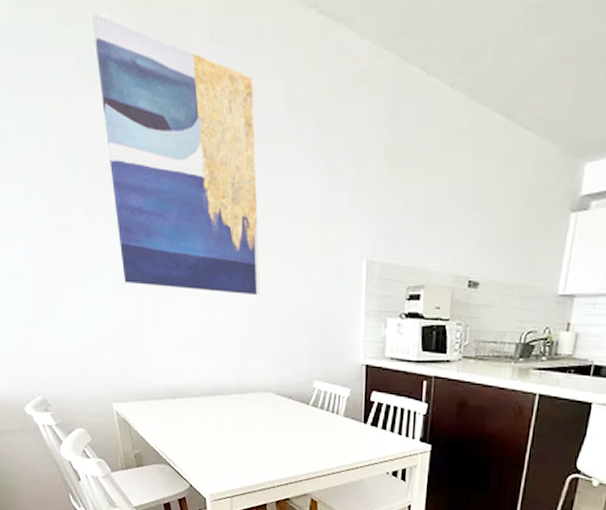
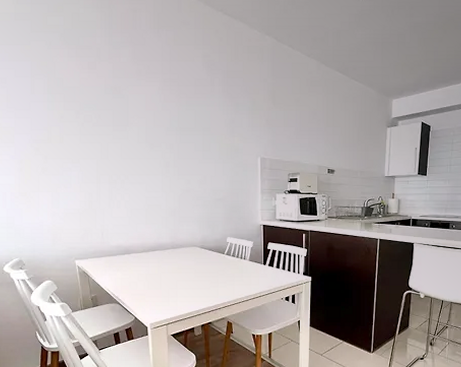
wall art: present [92,12,260,296] -> none [73,9,188,182]

